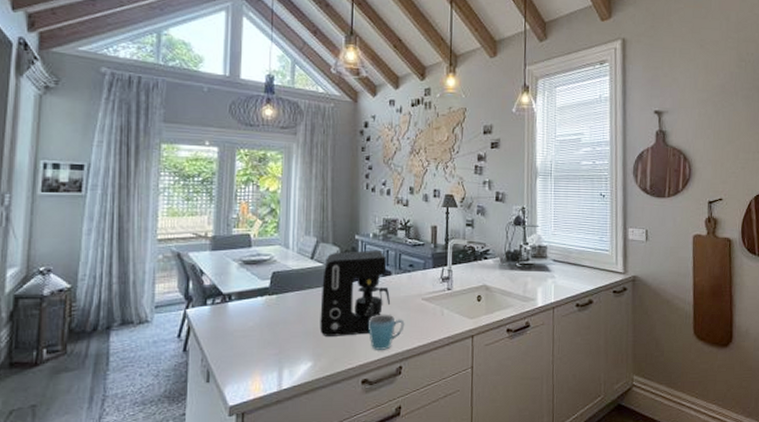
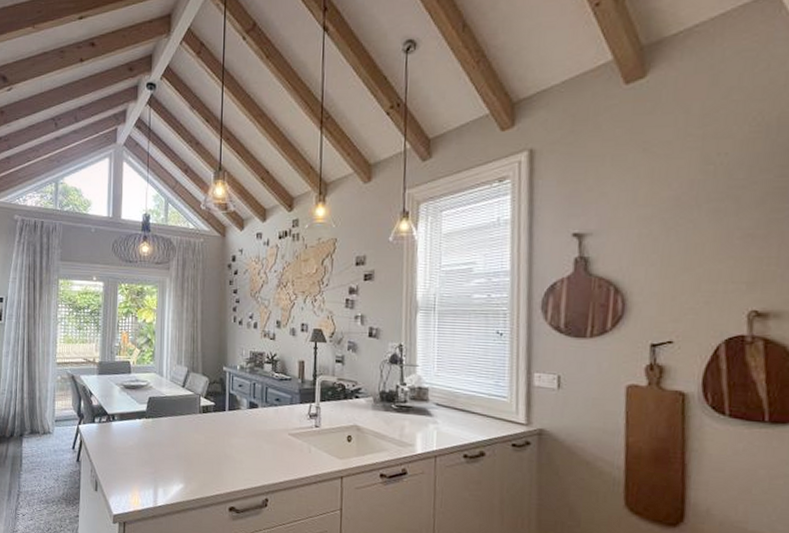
coffee maker: present [320,251,391,336] -> none [190,382,257,464]
mug: present [369,314,405,350] -> none [236,445,271,481]

